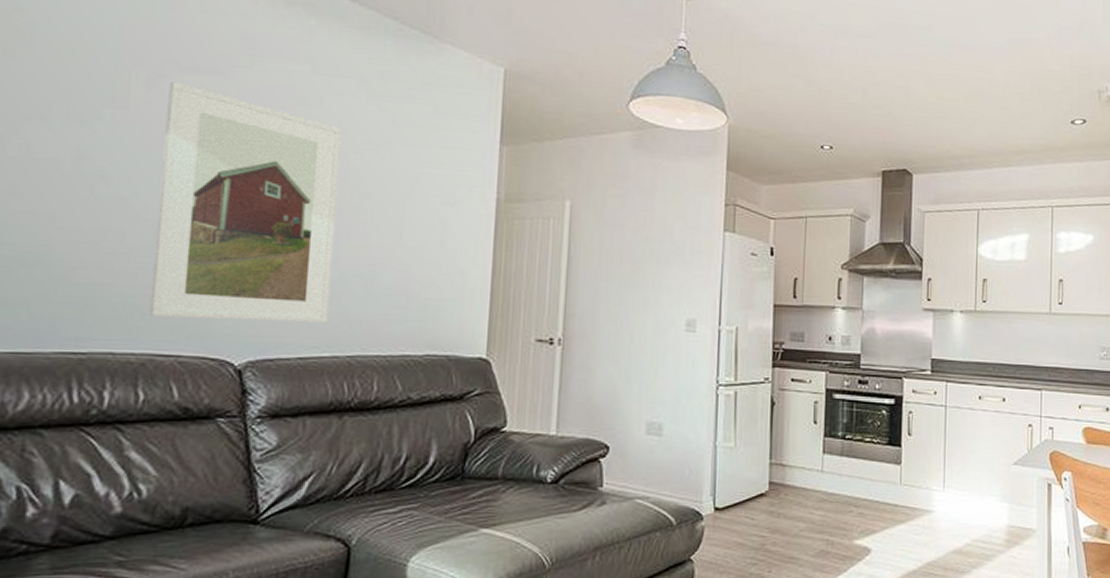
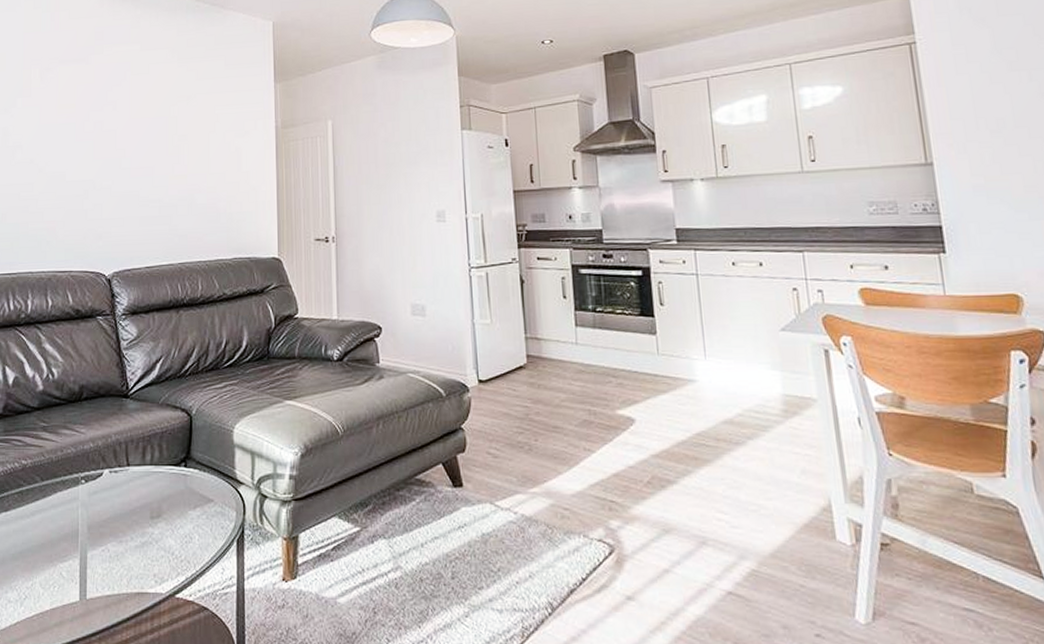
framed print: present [149,81,342,324] -> none [51,72,164,244]

